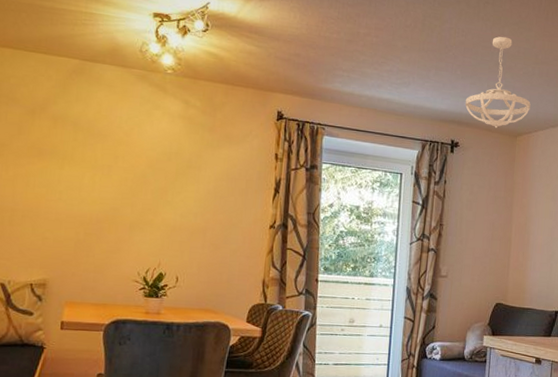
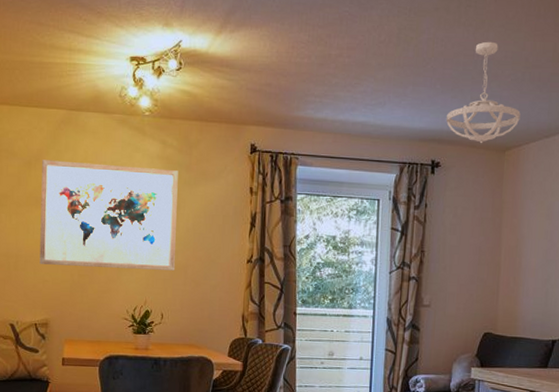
wall art: none [39,109,201,233] -> present [39,160,178,271]

